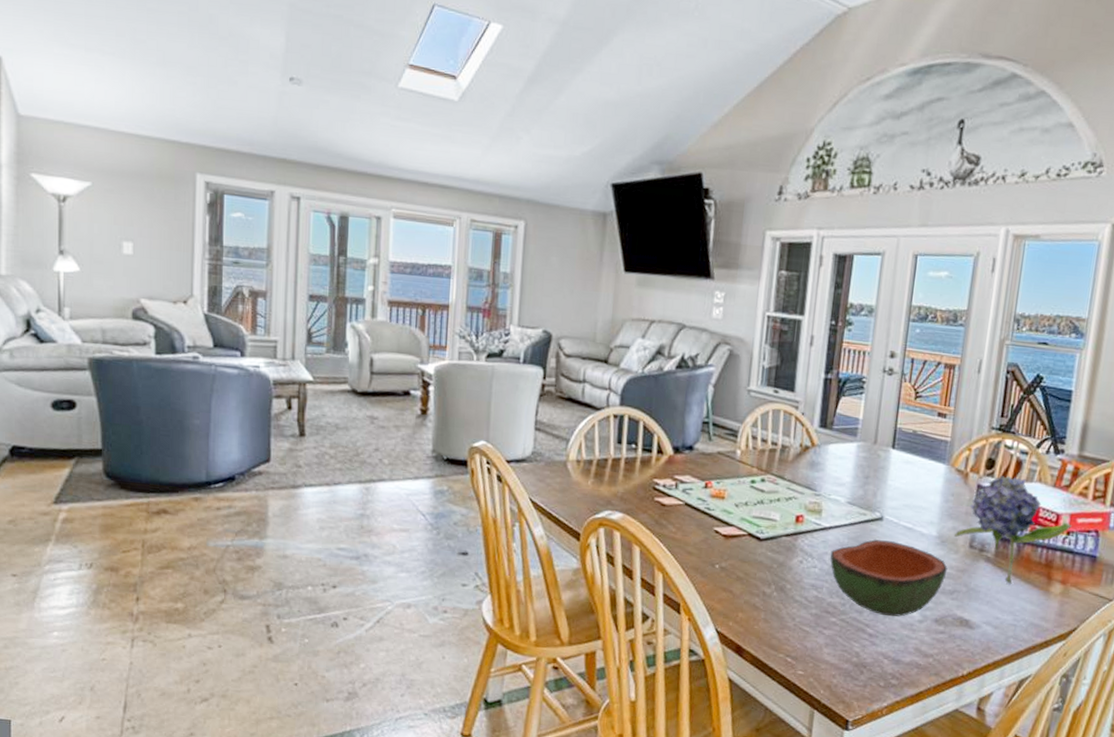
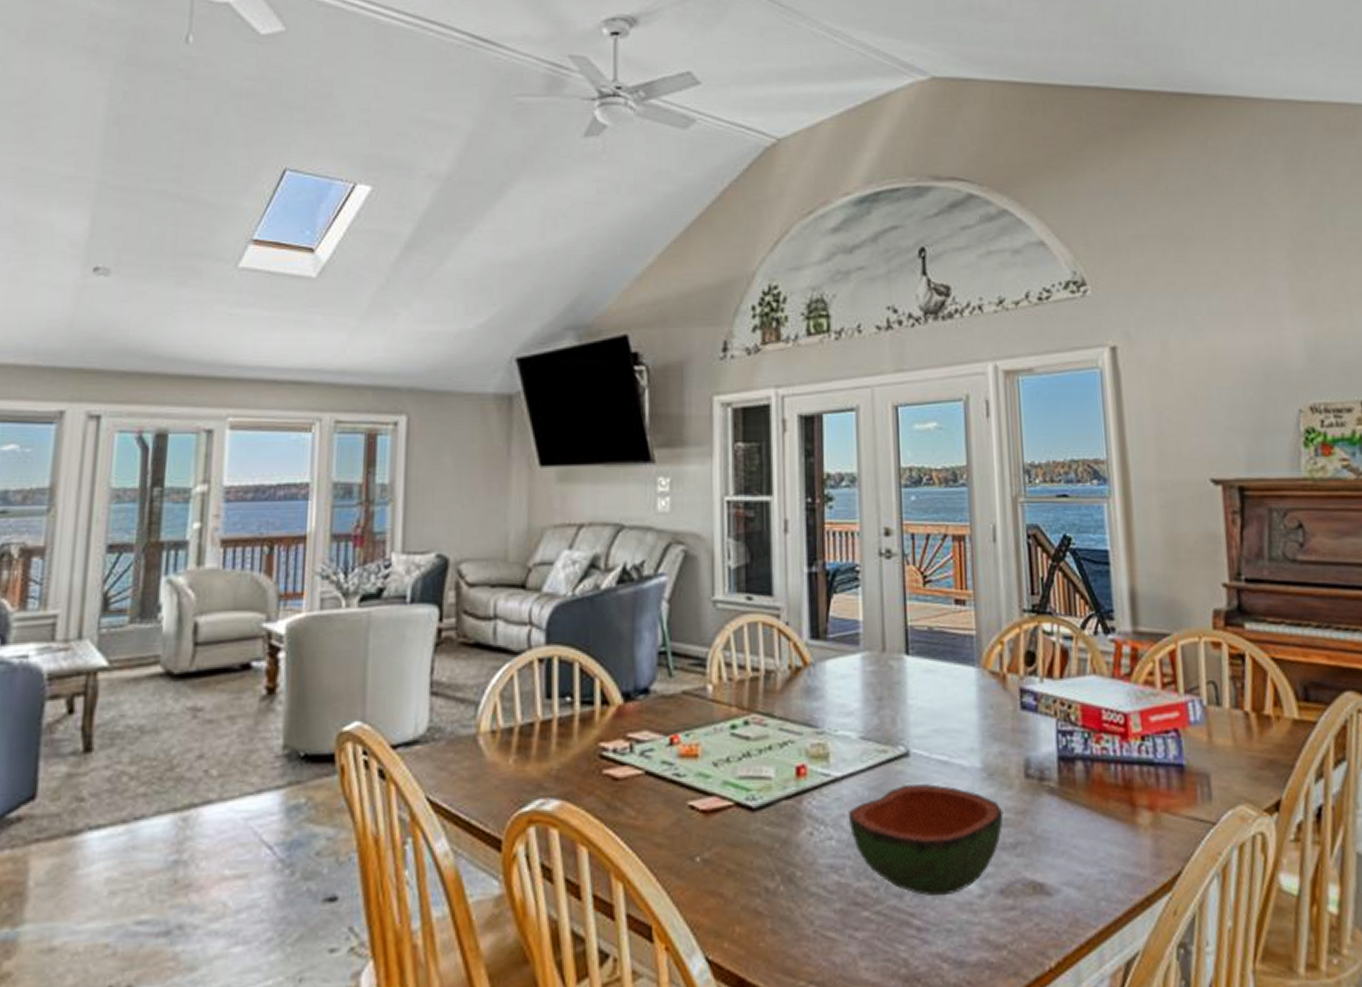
flower: present [955,475,1072,585] -> none [1004,670,1145,823]

